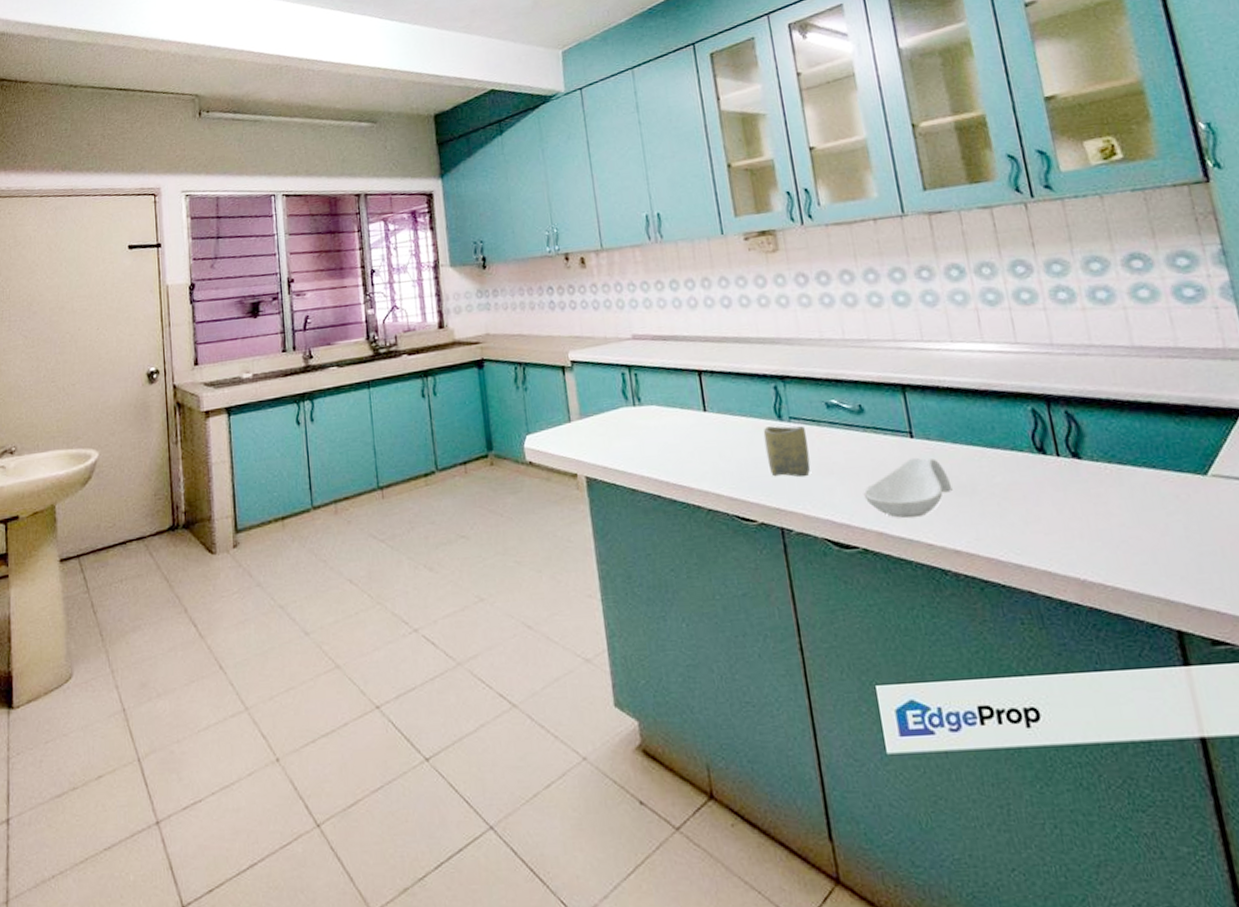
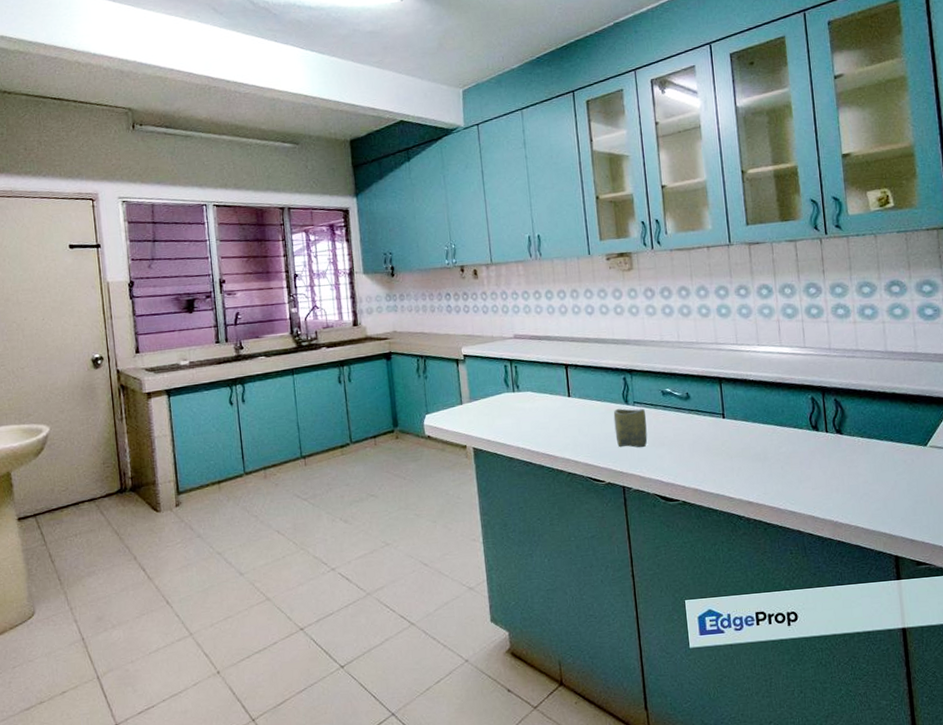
spoon rest: present [863,457,952,519] -> none [685,433,750,479]

